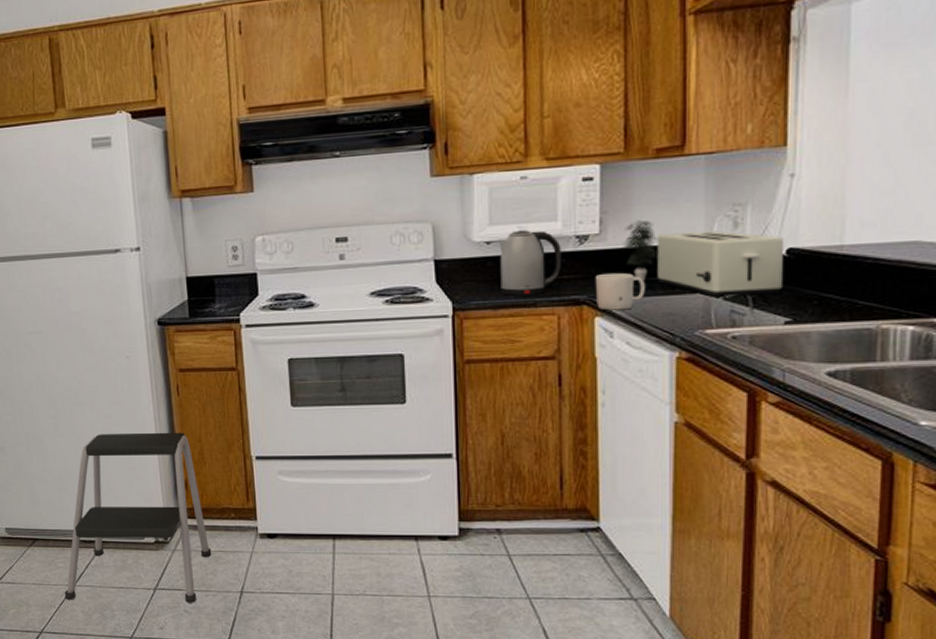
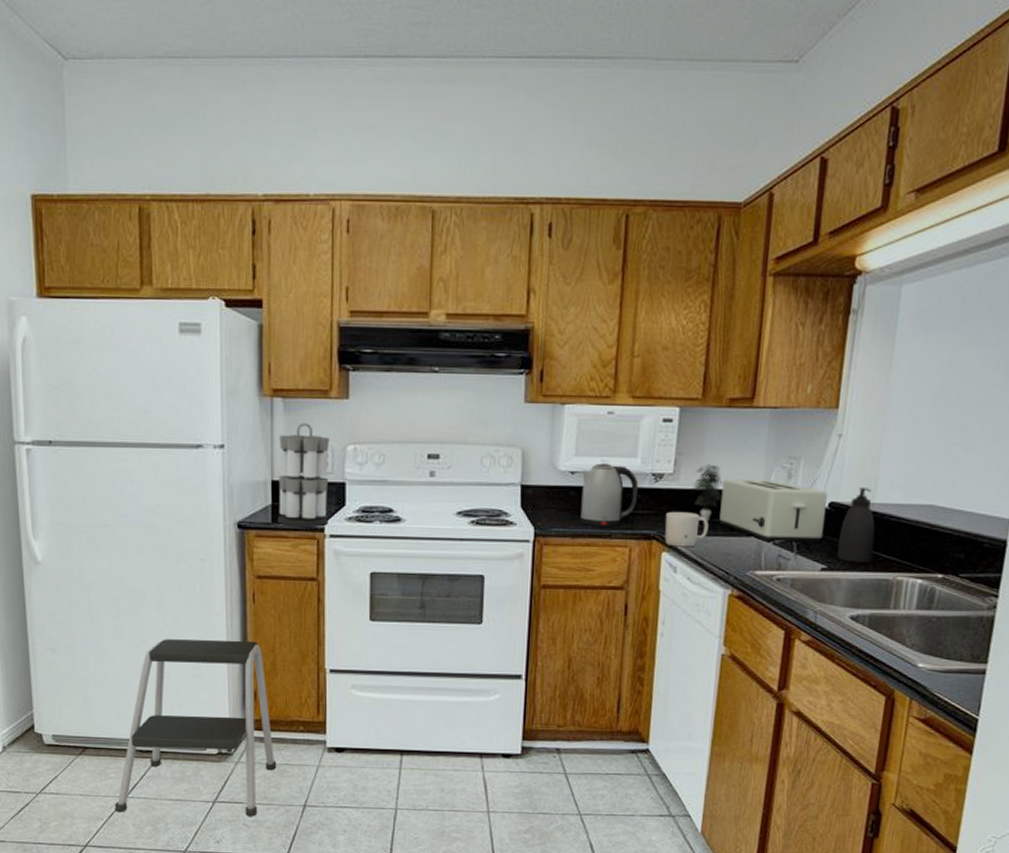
spice rack: none [190,218,243,320] -> present [277,422,330,528]
soap dispenser: none [803,229,848,313] -> present [837,487,875,563]

